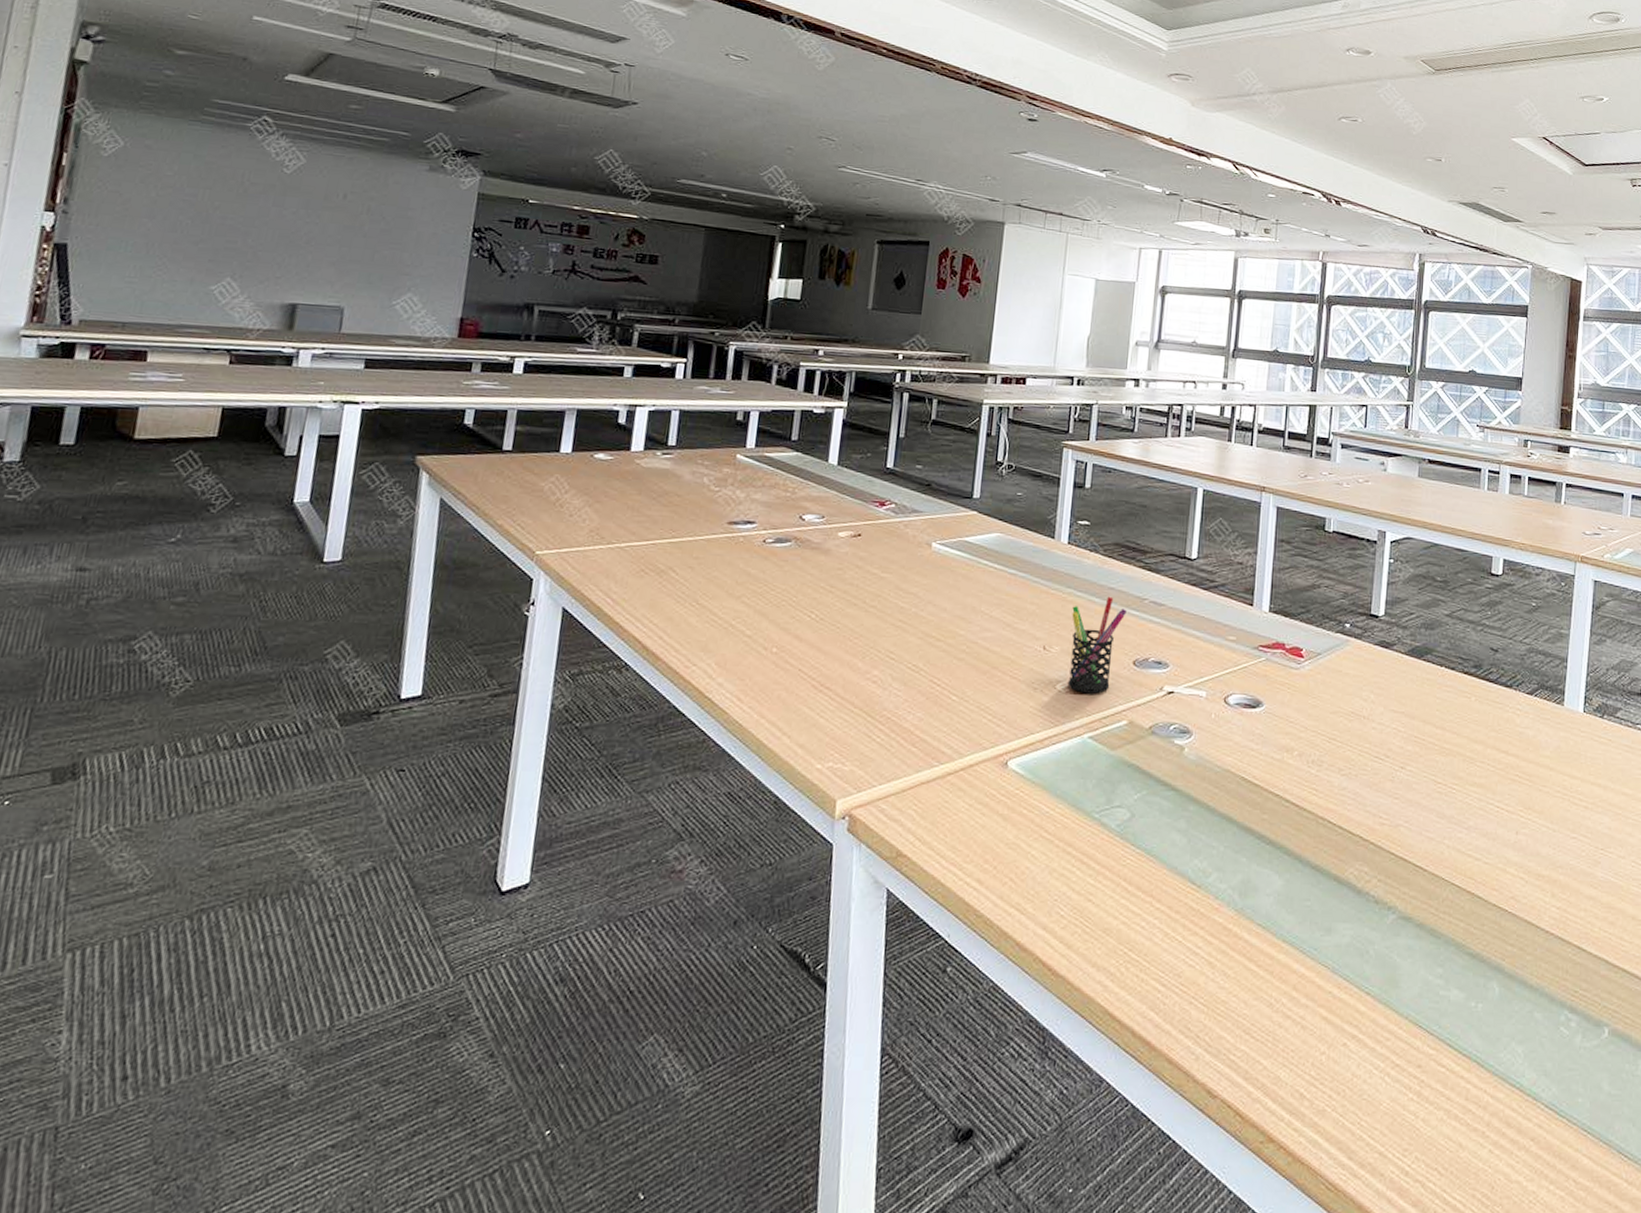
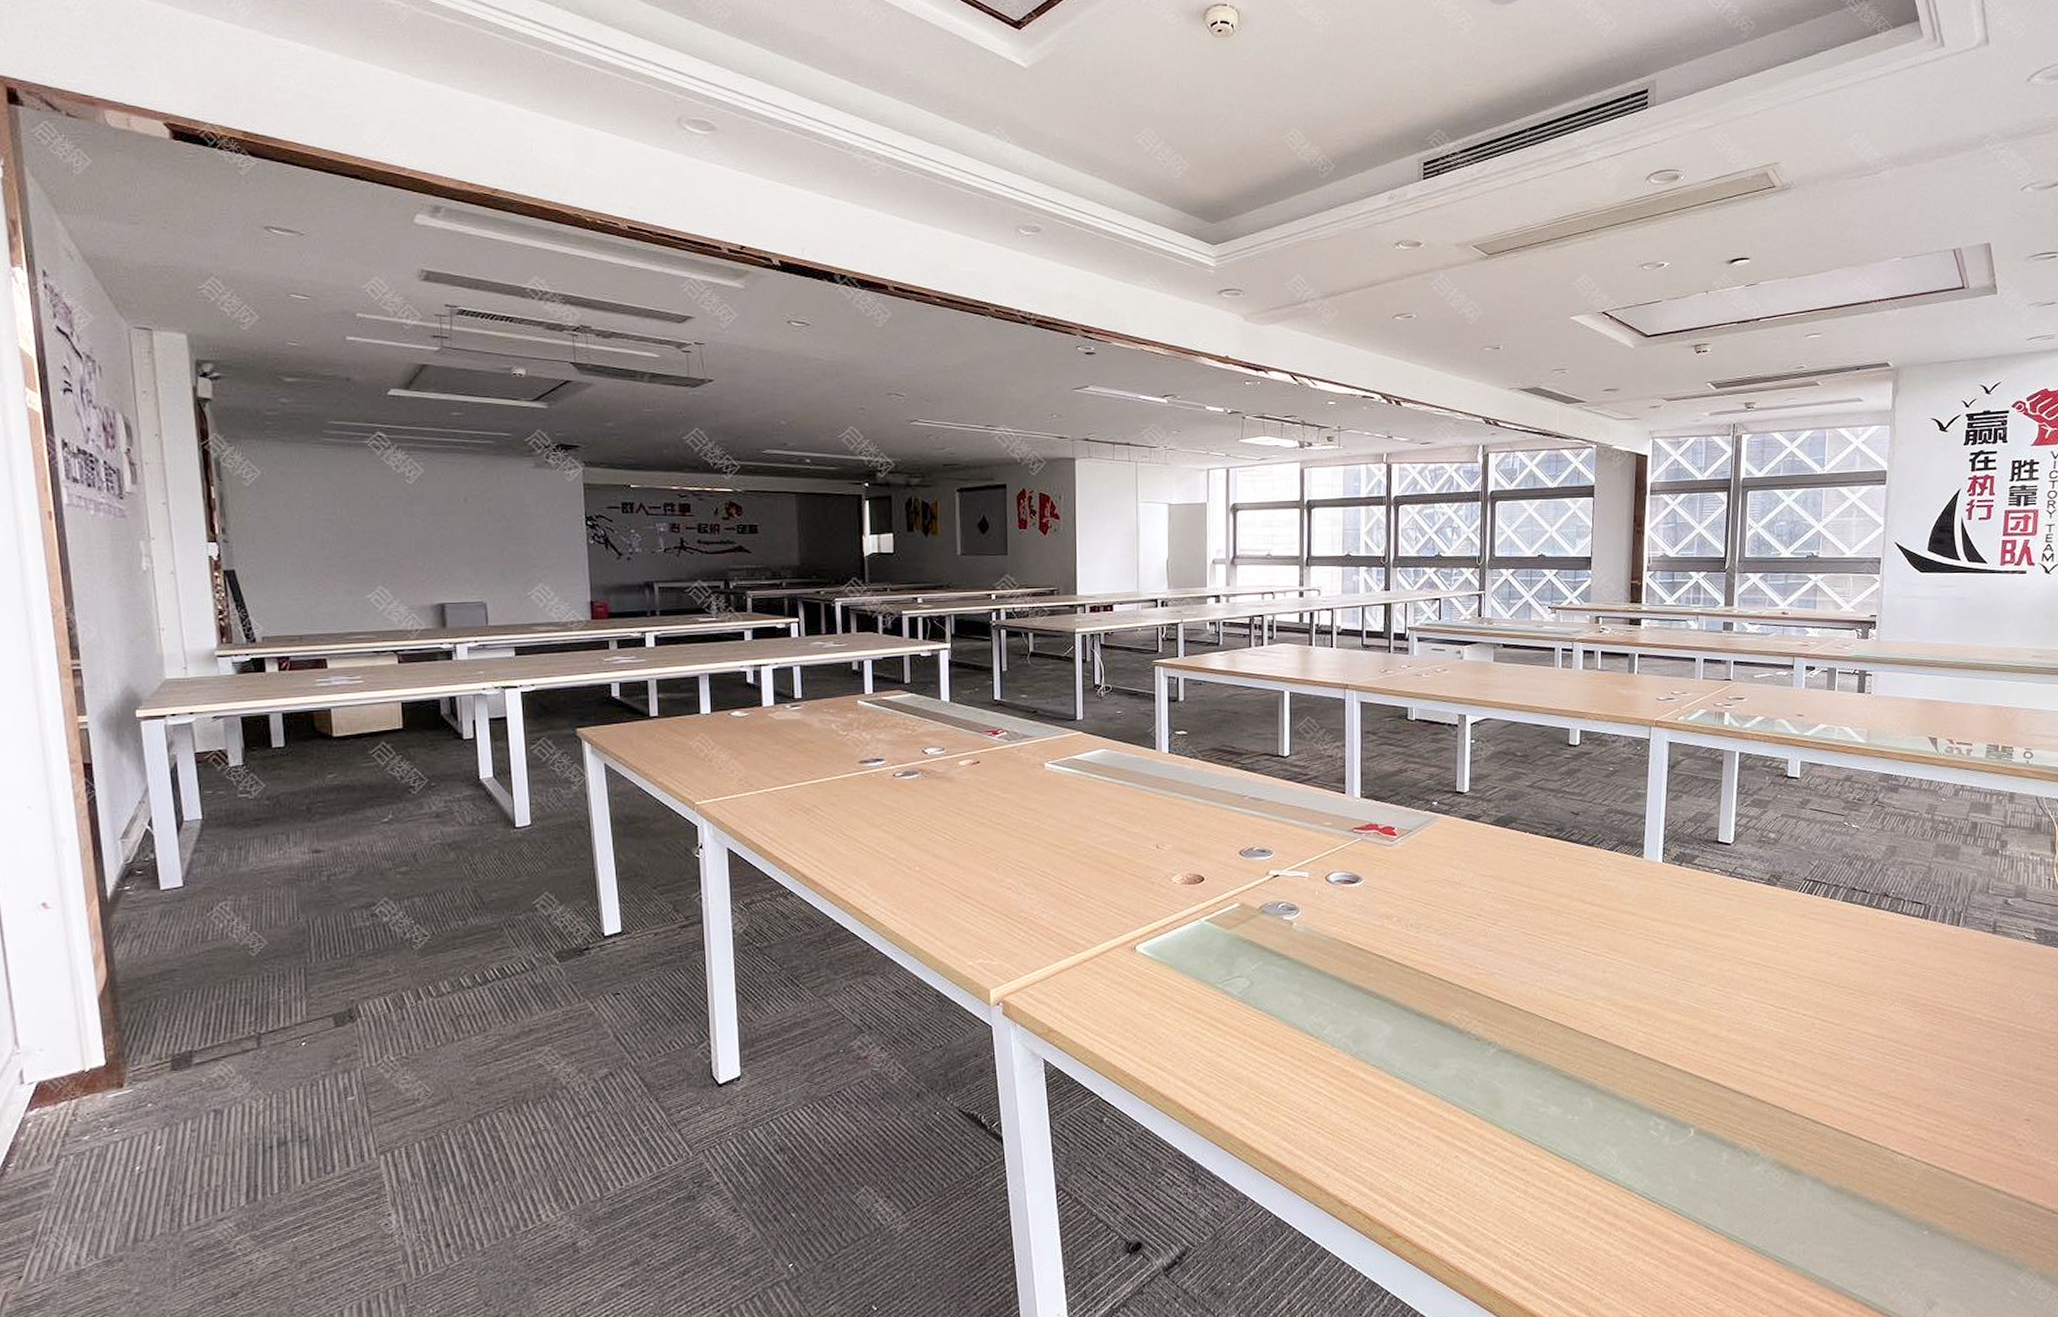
pen holder: present [1067,596,1127,694] -> none [1179,796,1229,883]

